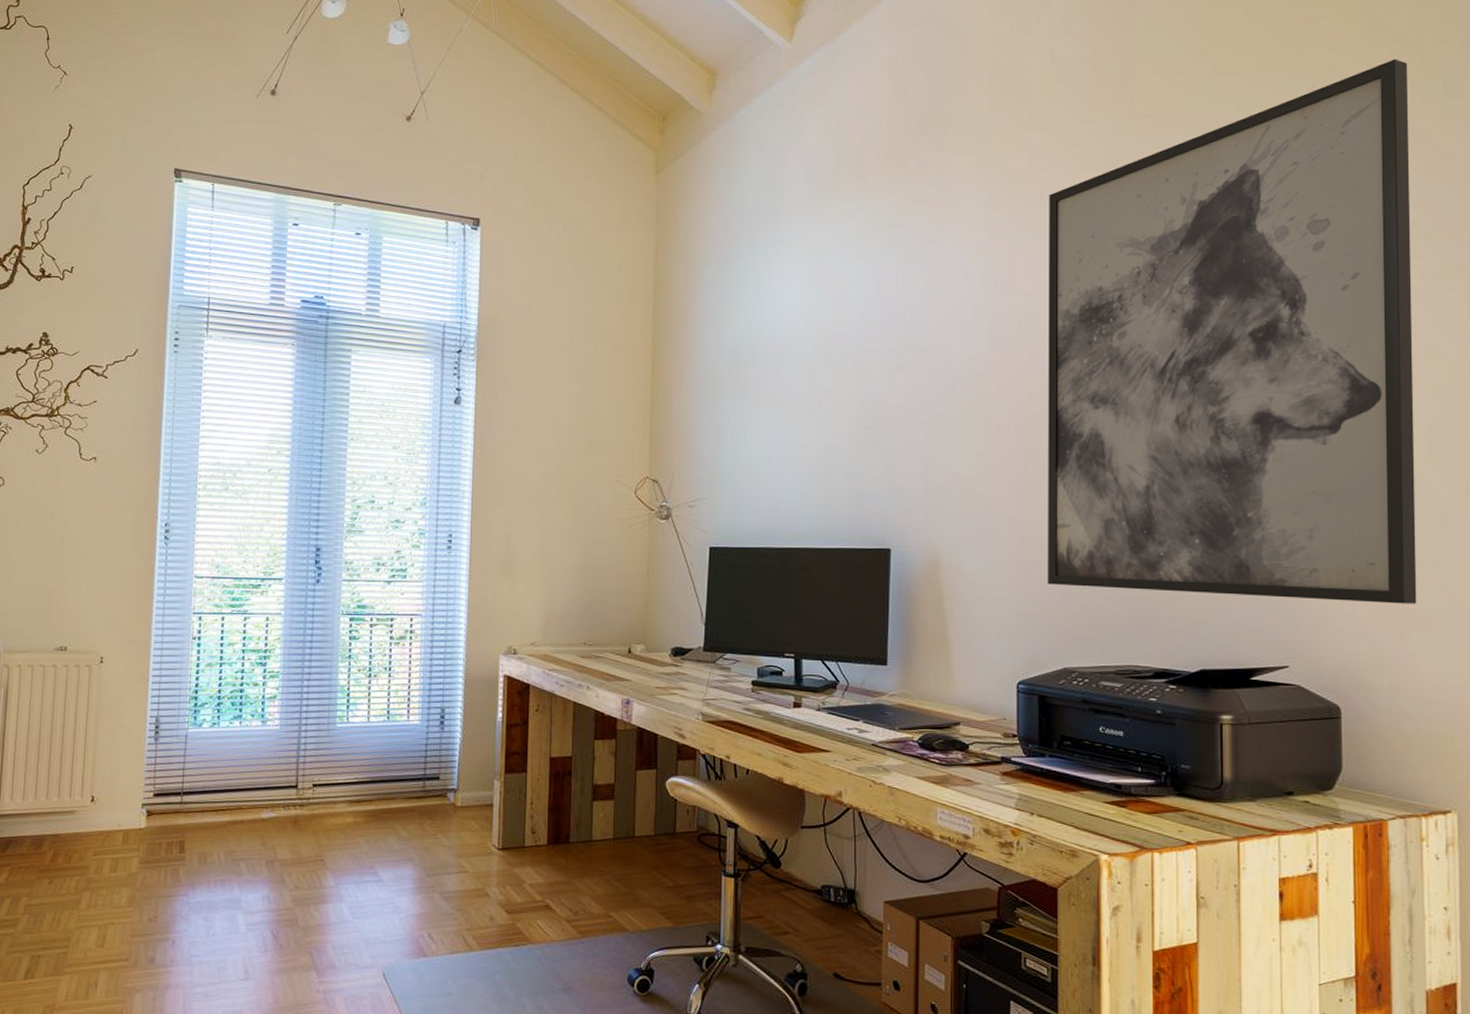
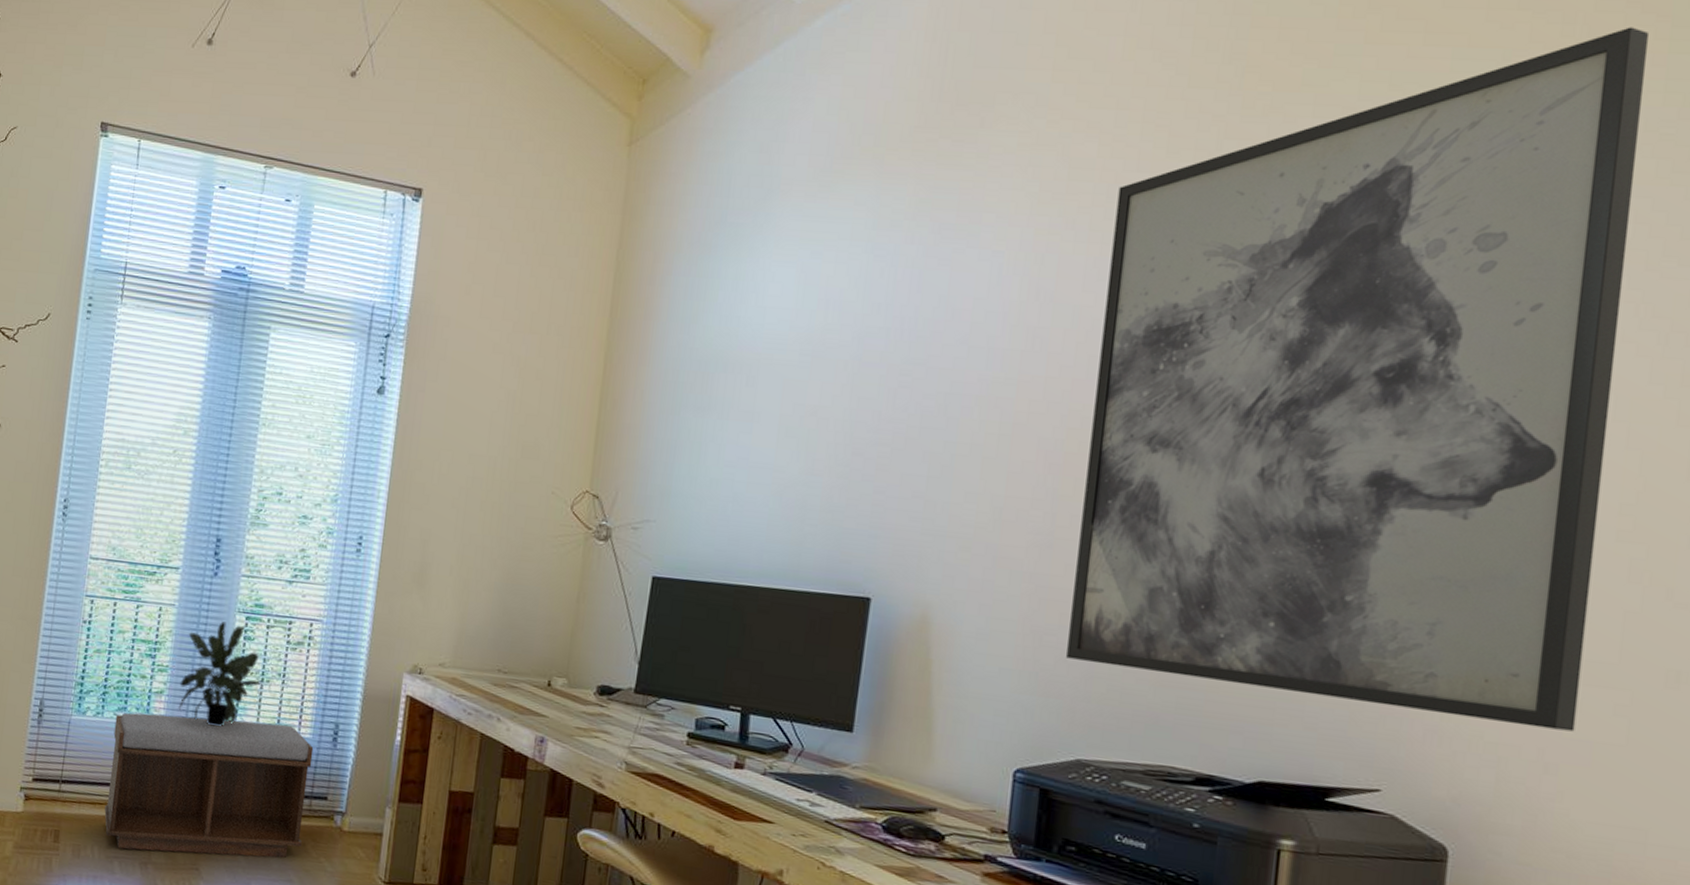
bench: none [227,714,423,851] -> present [104,713,314,858]
potted plant: none [291,625,370,724] -> present [178,621,263,727]

